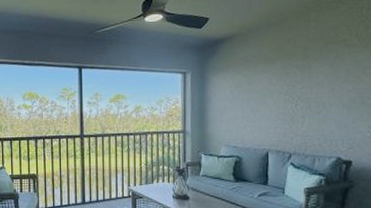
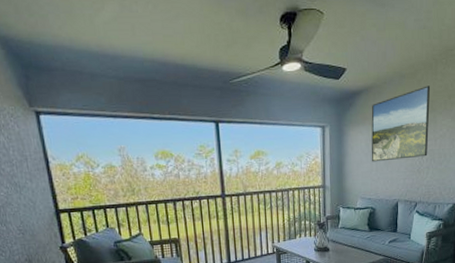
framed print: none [236,33,303,109] -> present [371,85,431,162]

